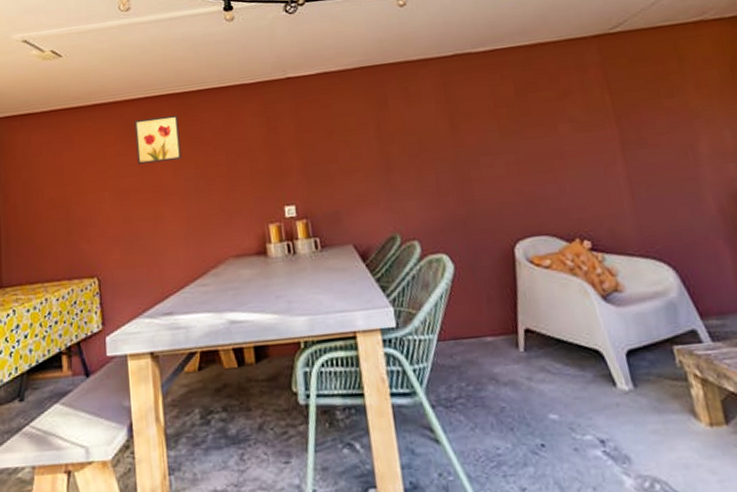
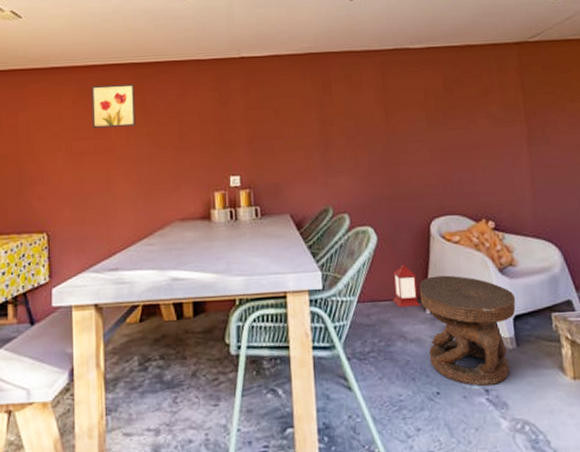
lantern: none [475,289,513,345] -> present [392,259,422,307]
carved stool: none [508,305,629,437] -> present [419,275,516,387]

